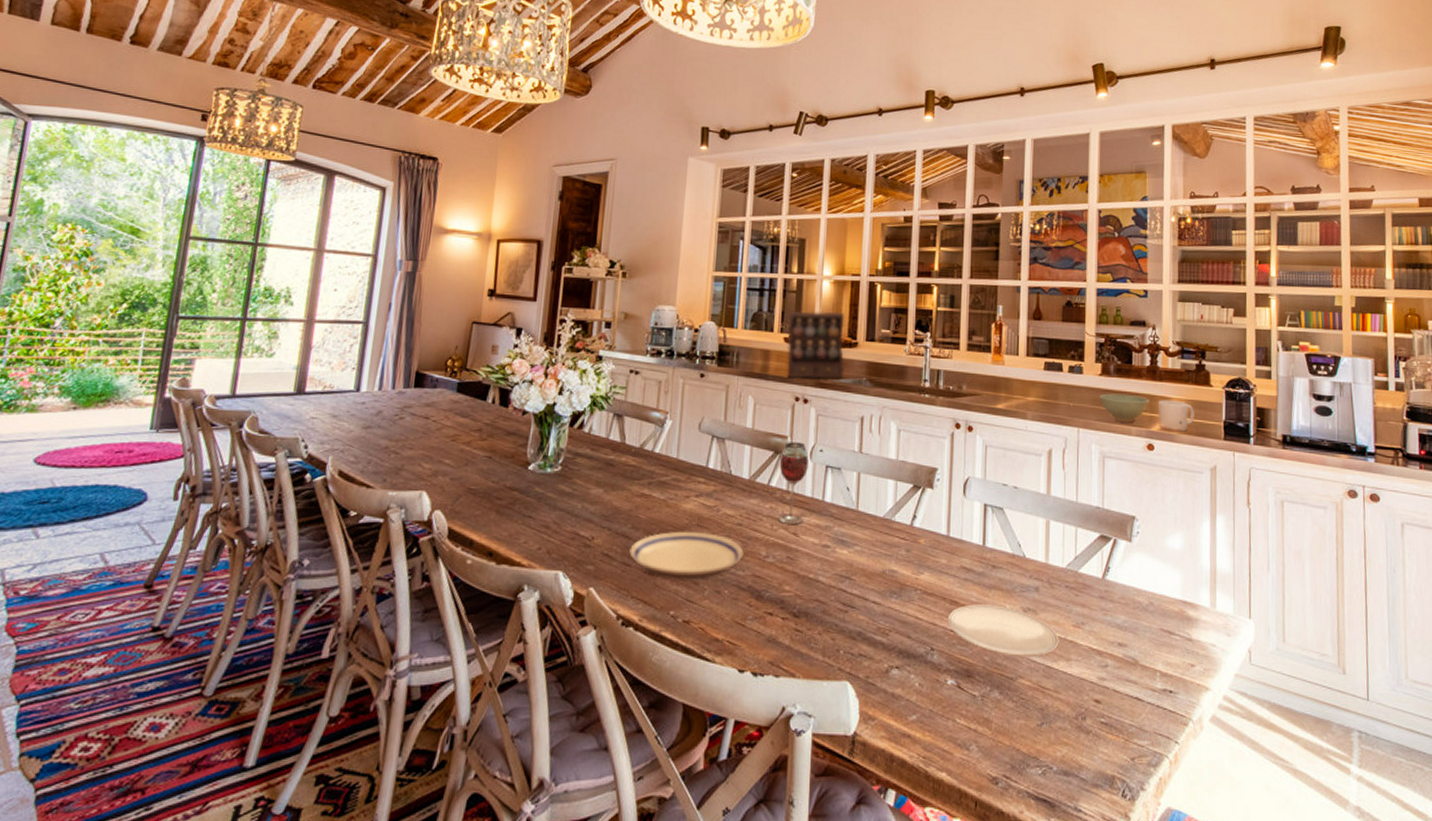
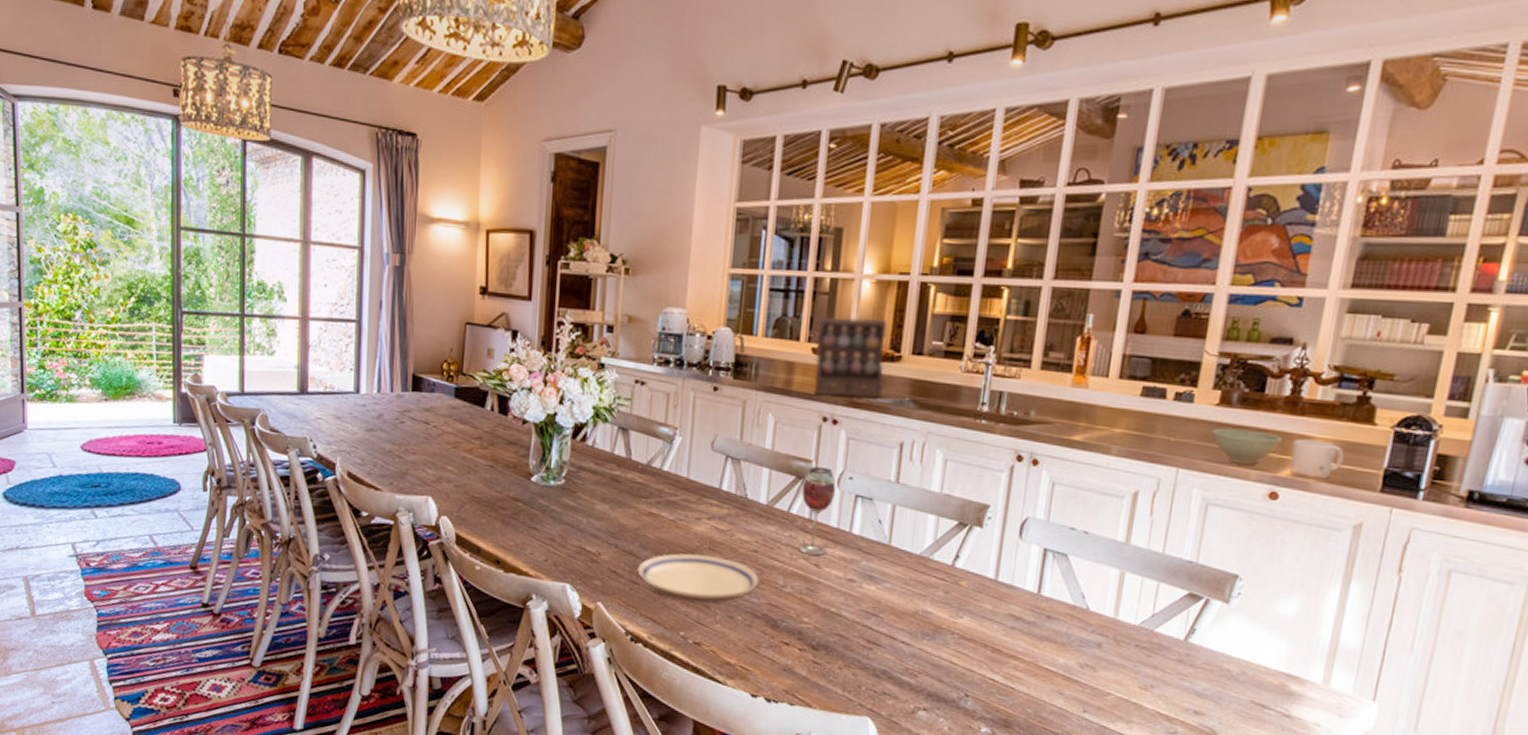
plate: present [947,604,1059,658] -> none [987,654,1120,716]

